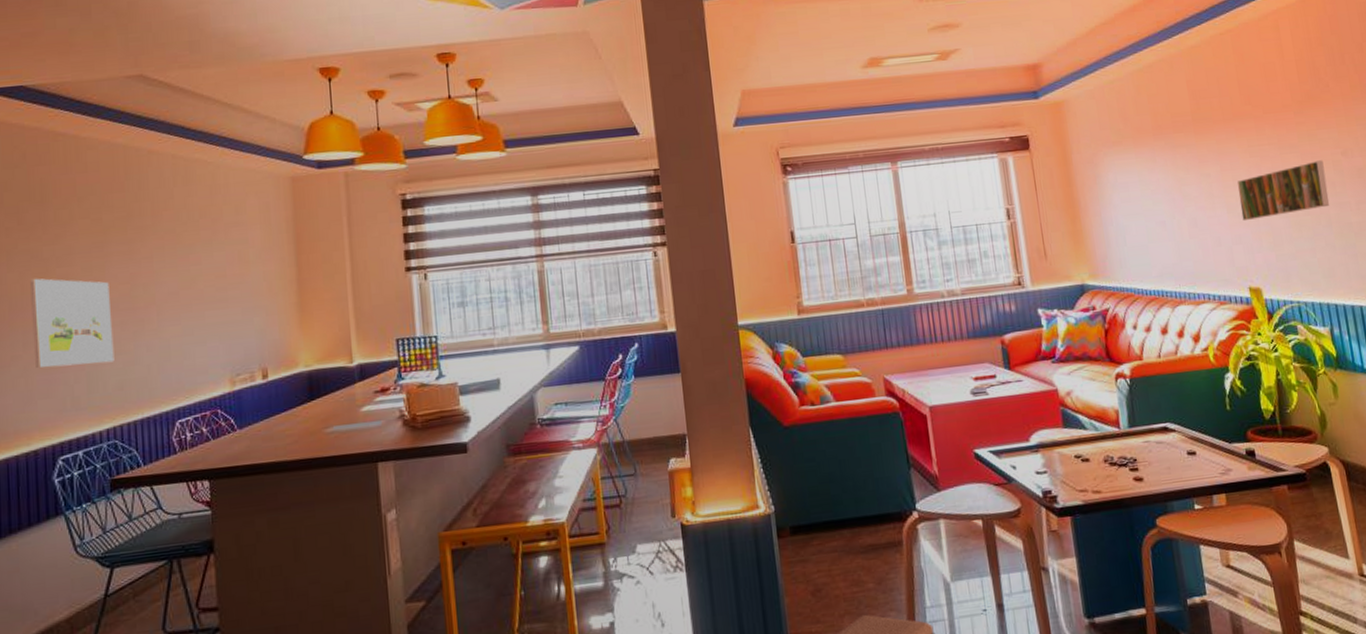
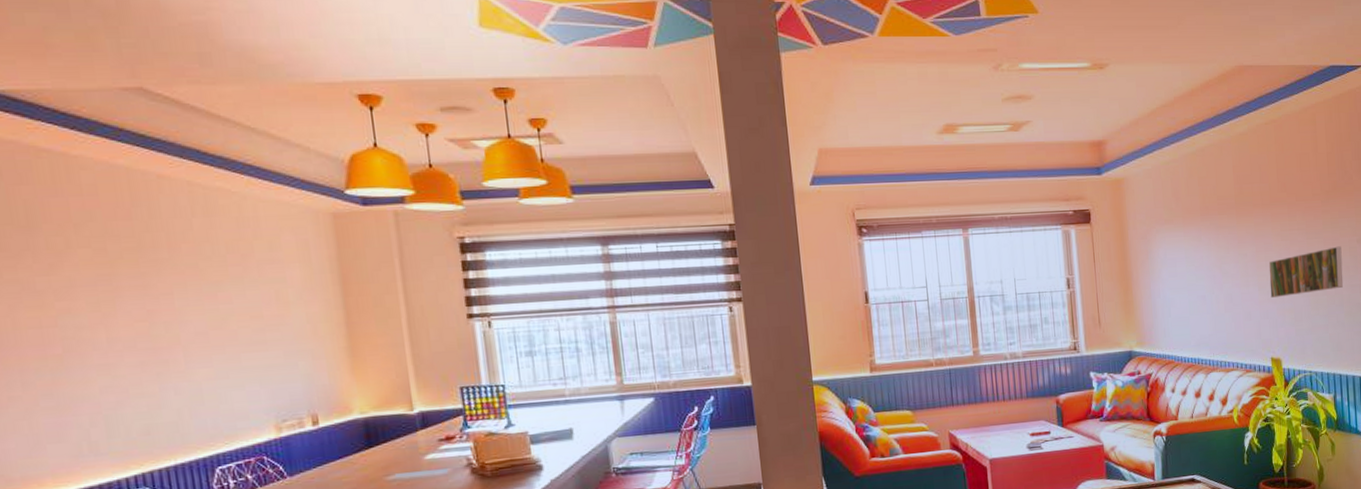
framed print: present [30,278,115,368] -> none [23,312,137,410]

